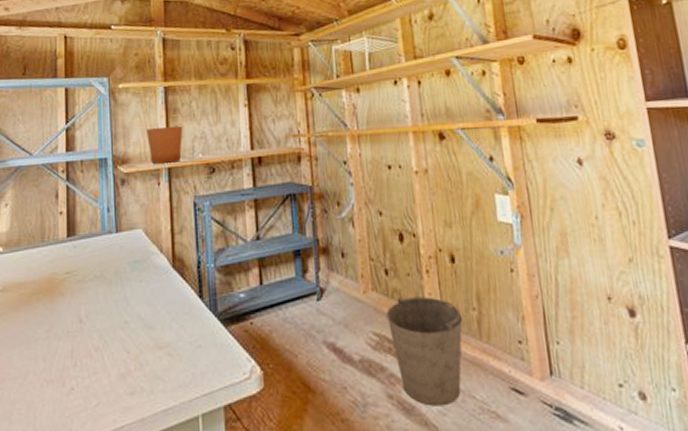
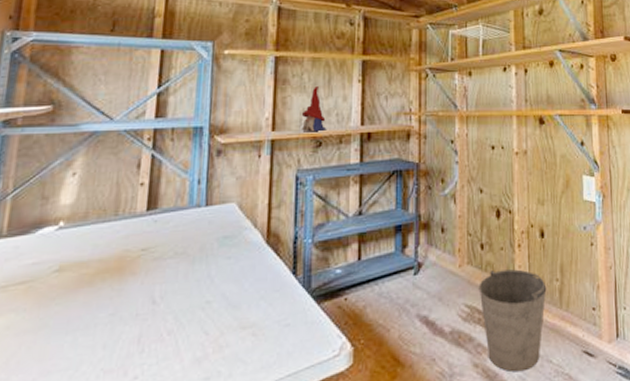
planter: present [147,125,183,165] -> none [251,97,292,136]
garden gnome: none [193,114,217,159] -> present [301,87,326,132]

